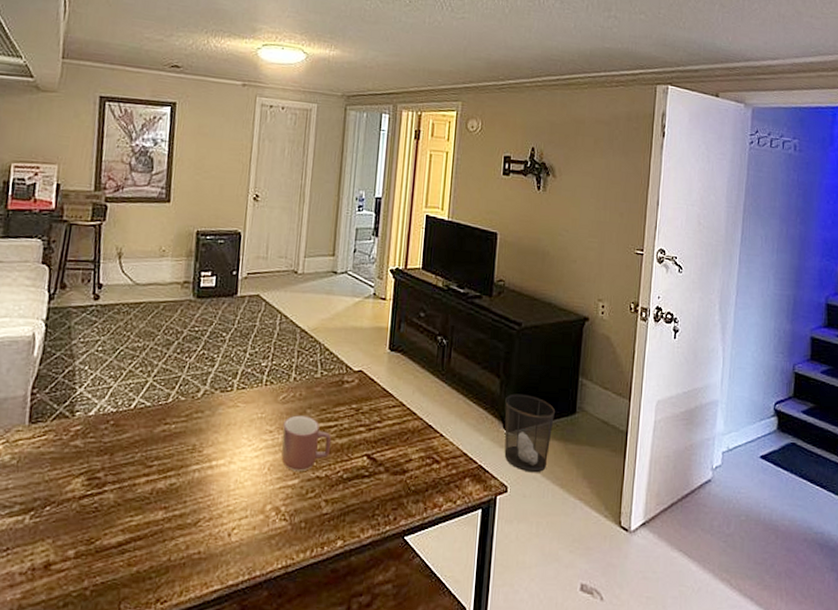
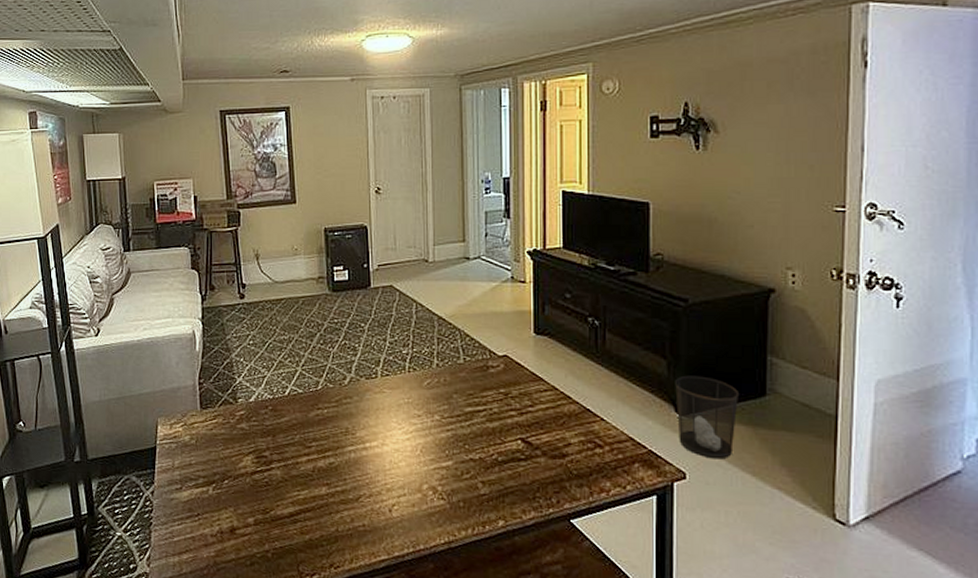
mug: present [280,415,332,472] -> none [431,400,482,455]

